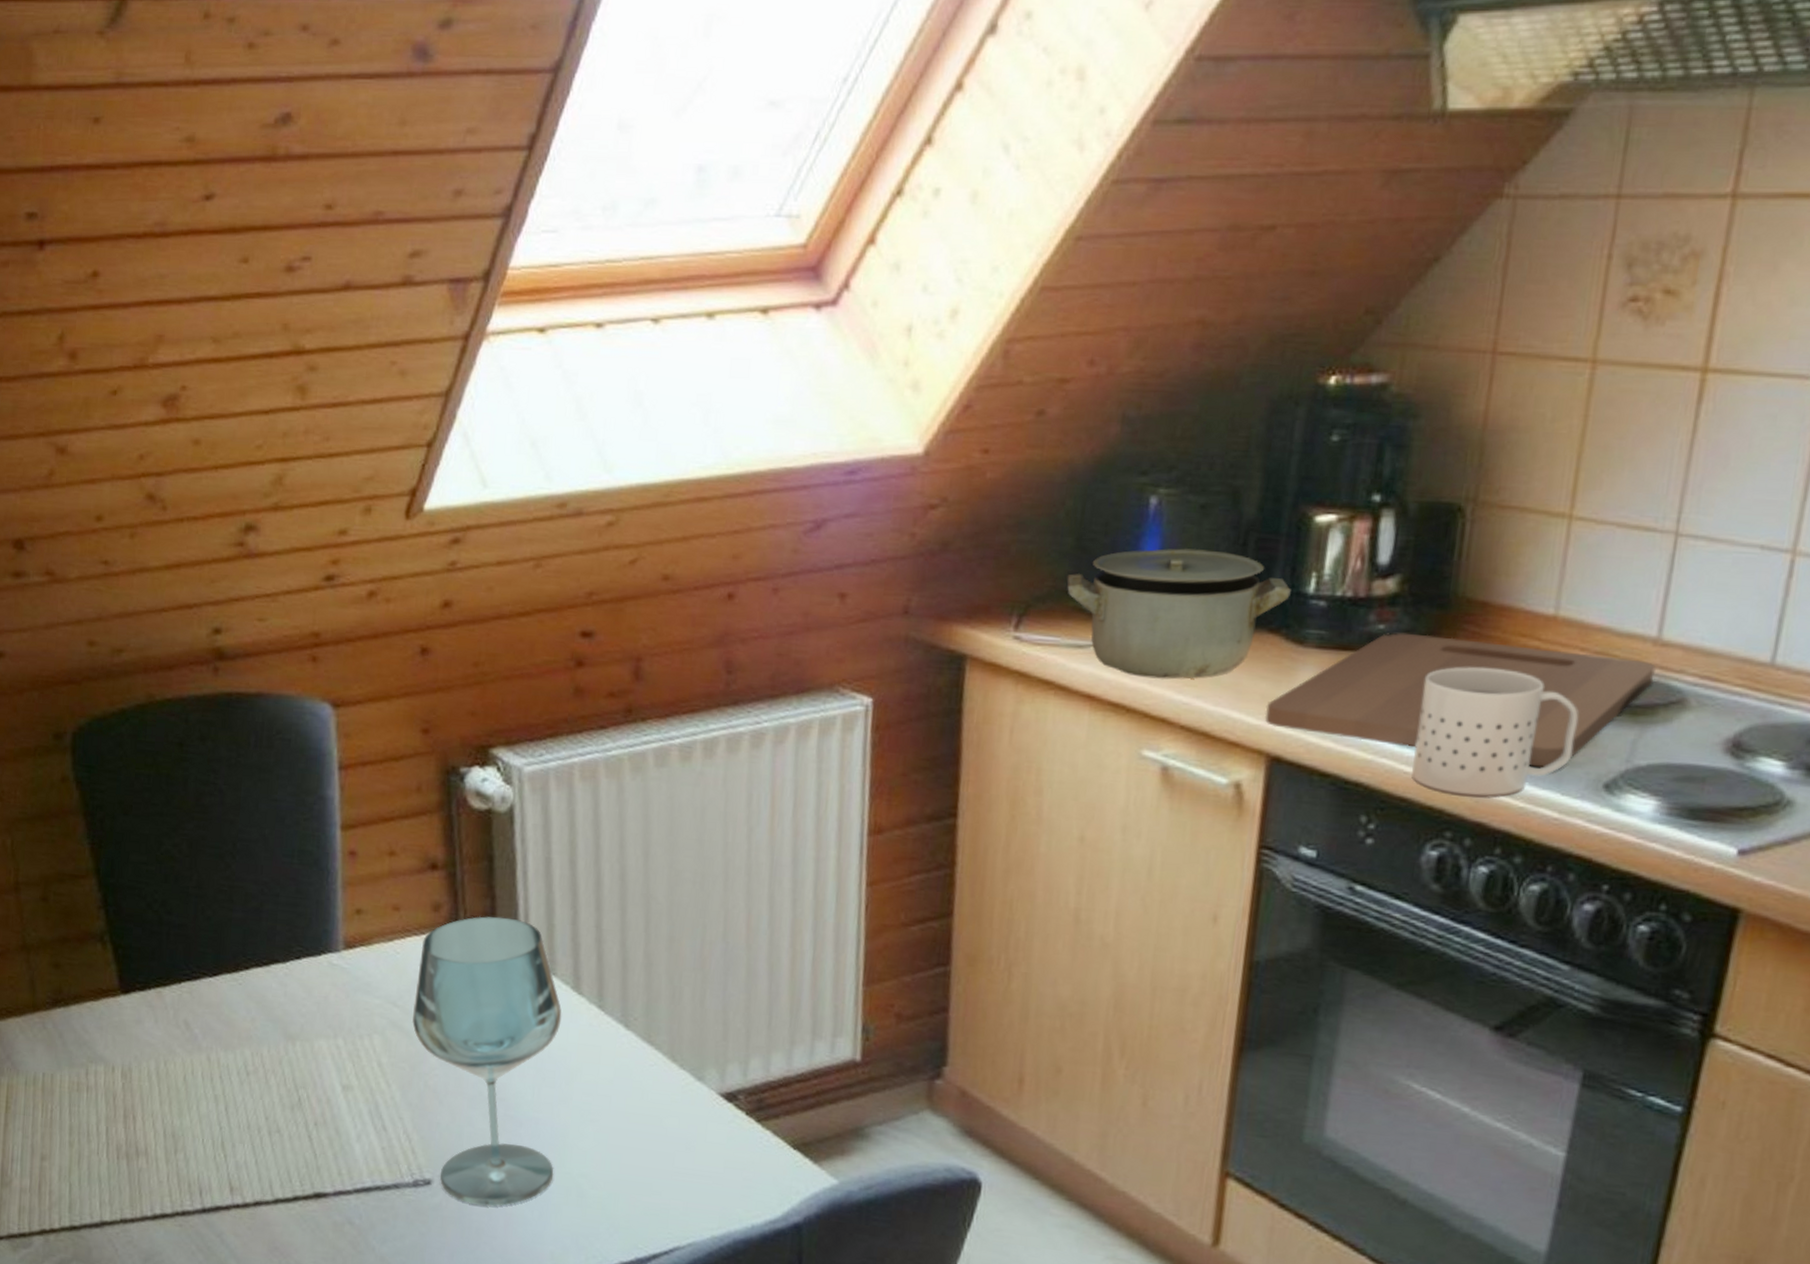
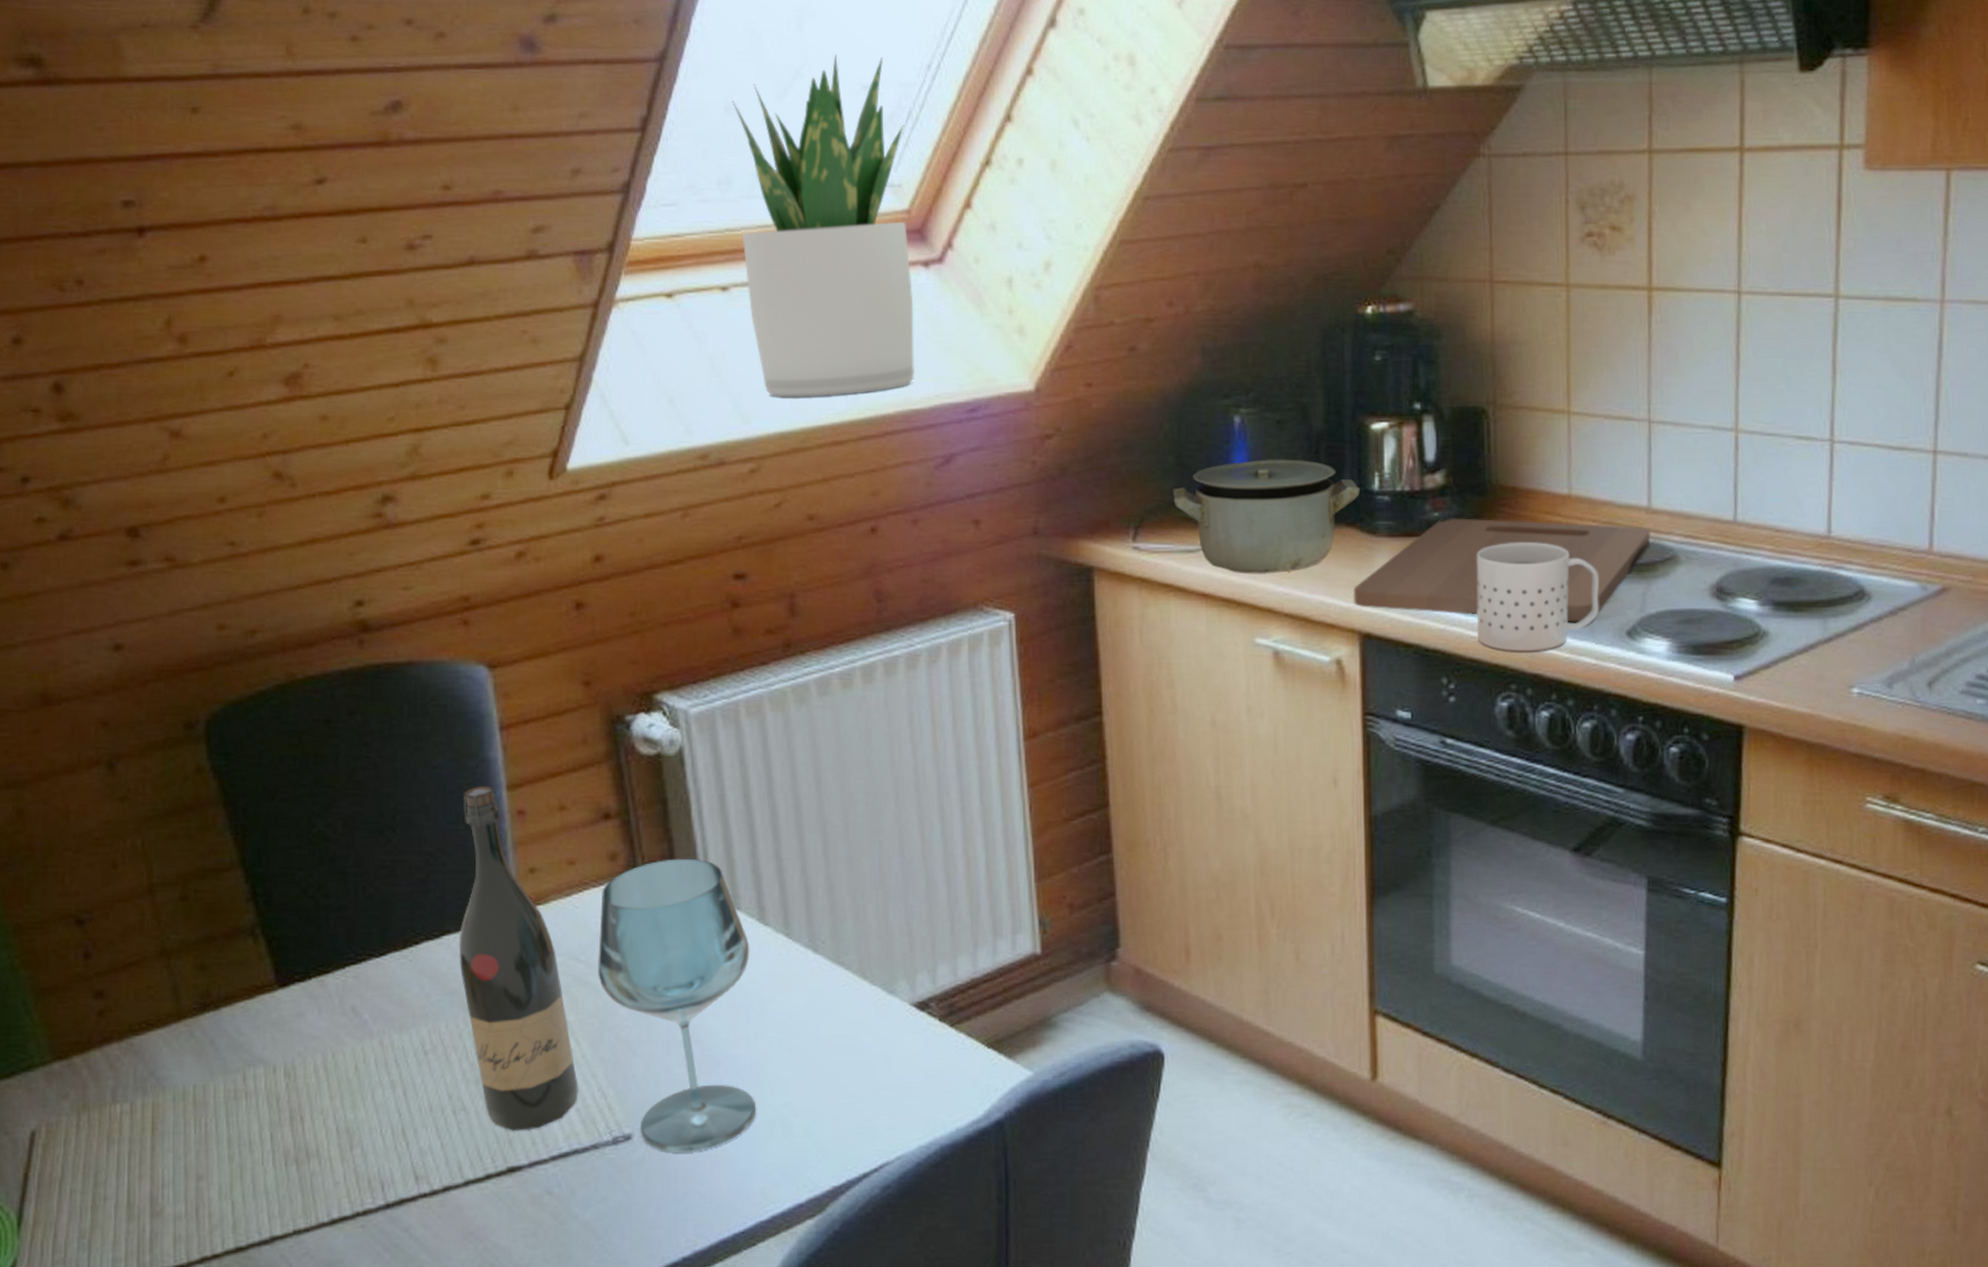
wine bottle: none [284,823,386,1161] -> present [458,786,578,1131]
planter: none [622,65,810,449] -> present [732,55,915,397]

